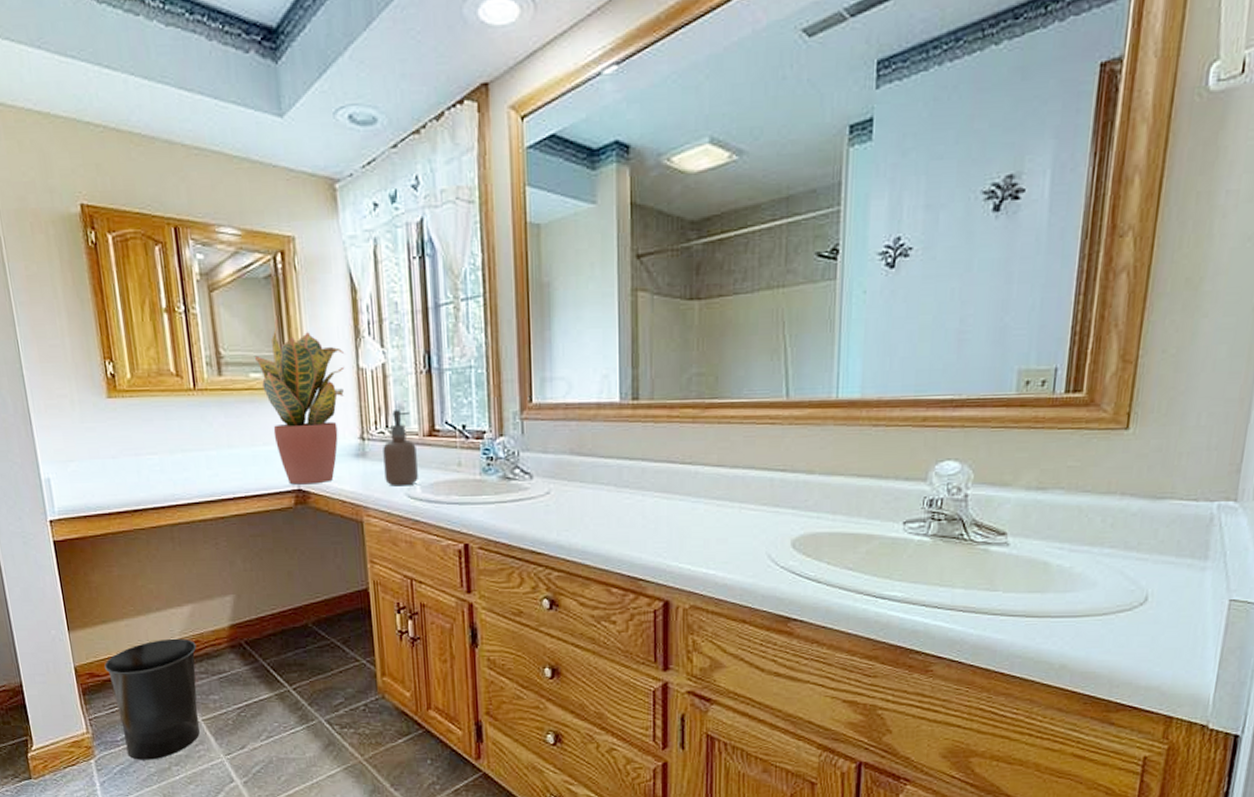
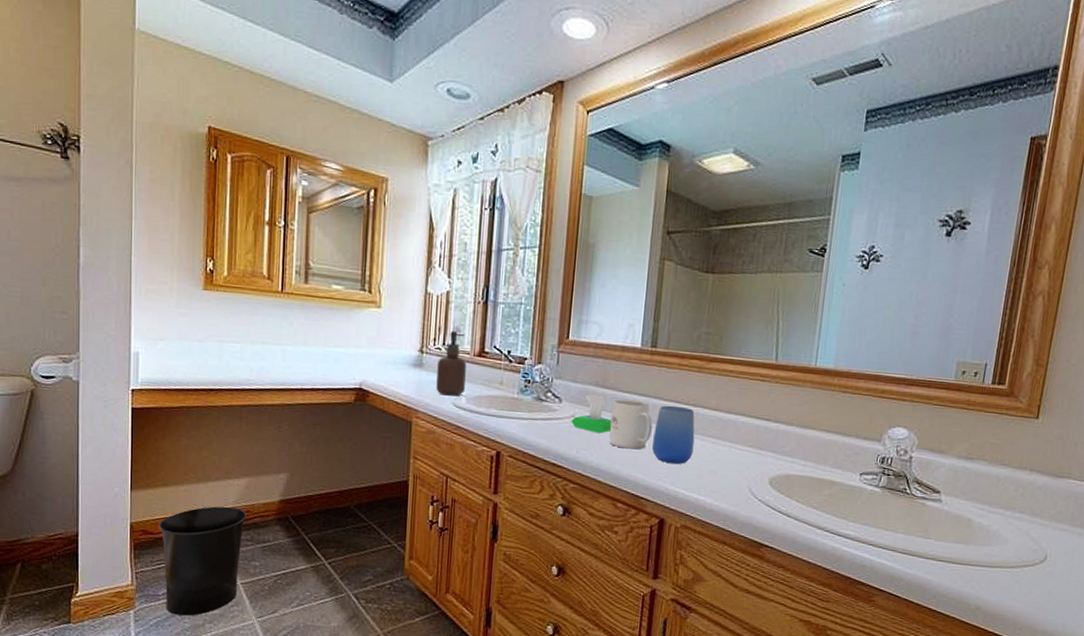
potted plant: present [255,319,345,485] -> none [339,243,416,385]
wet wipes pack: none [546,463,596,510] -> present [571,393,612,434]
mug: none [592,466,643,524] -> present [609,399,652,450]
cup: none [646,466,696,536] -> present [652,405,695,464]

